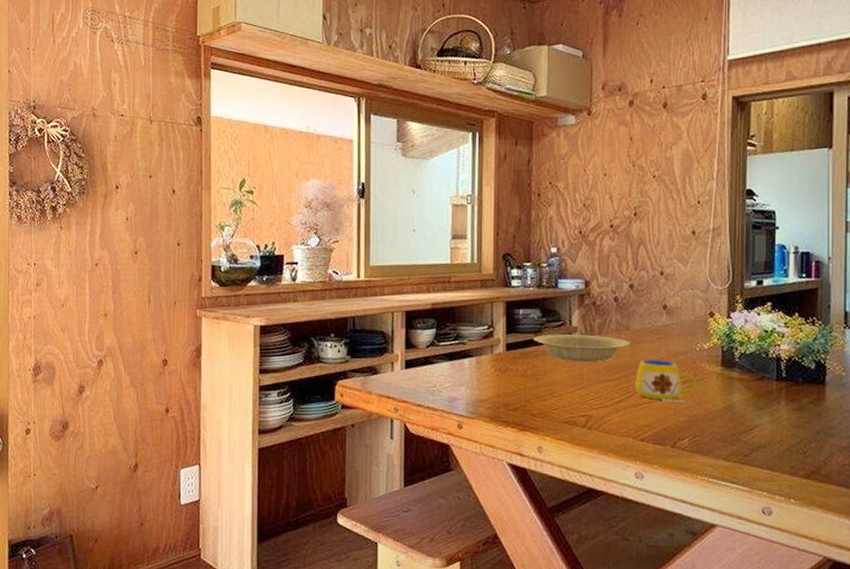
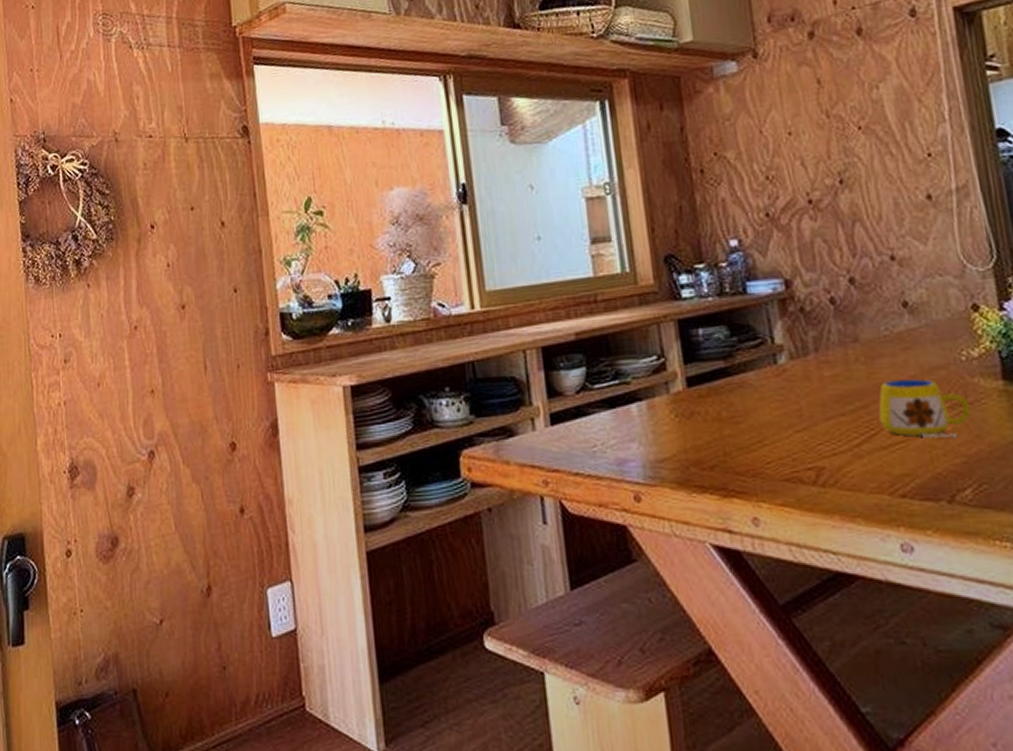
bowl: present [534,334,629,363] -> none [723,353,862,394]

